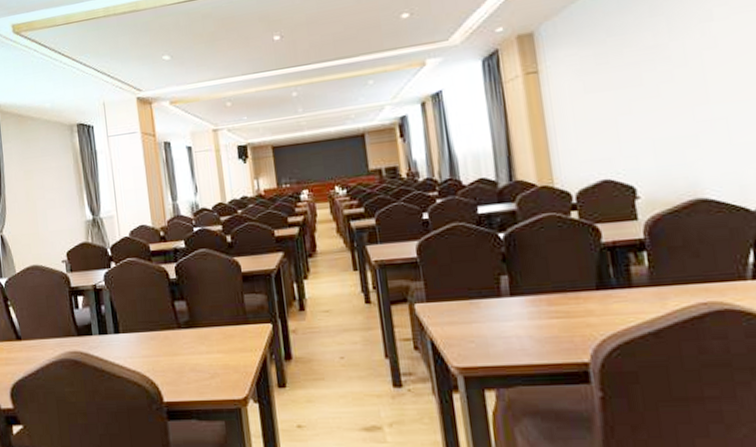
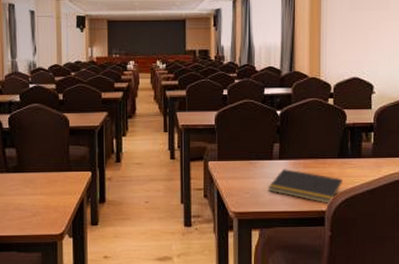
notepad: none [499,307,609,353] -> present [268,168,342,204]

